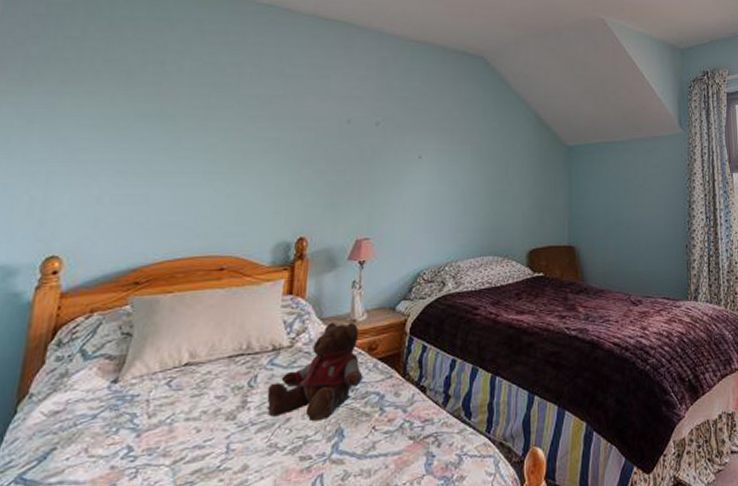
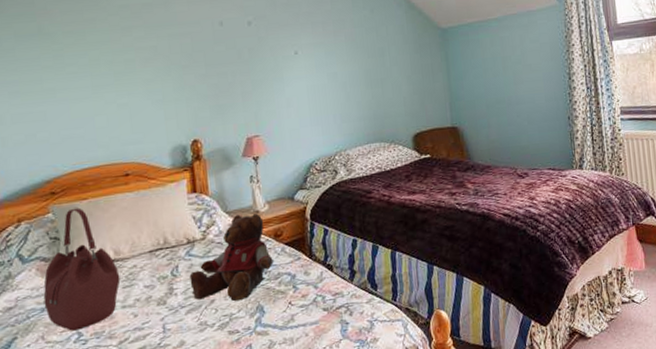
handbag: none [96,301,191,445] -> present [43,207,121,331]

